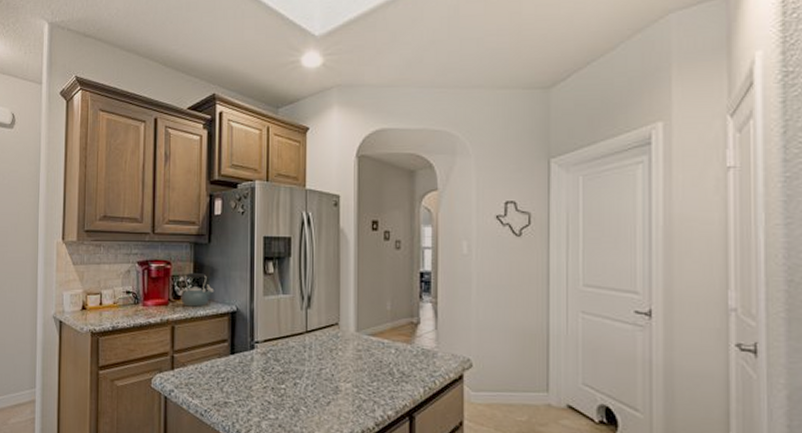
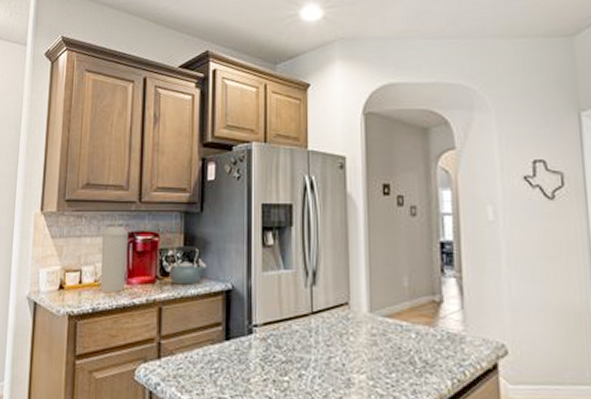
canister: none [119,251,144,314] -> present [100,222,129,294]

